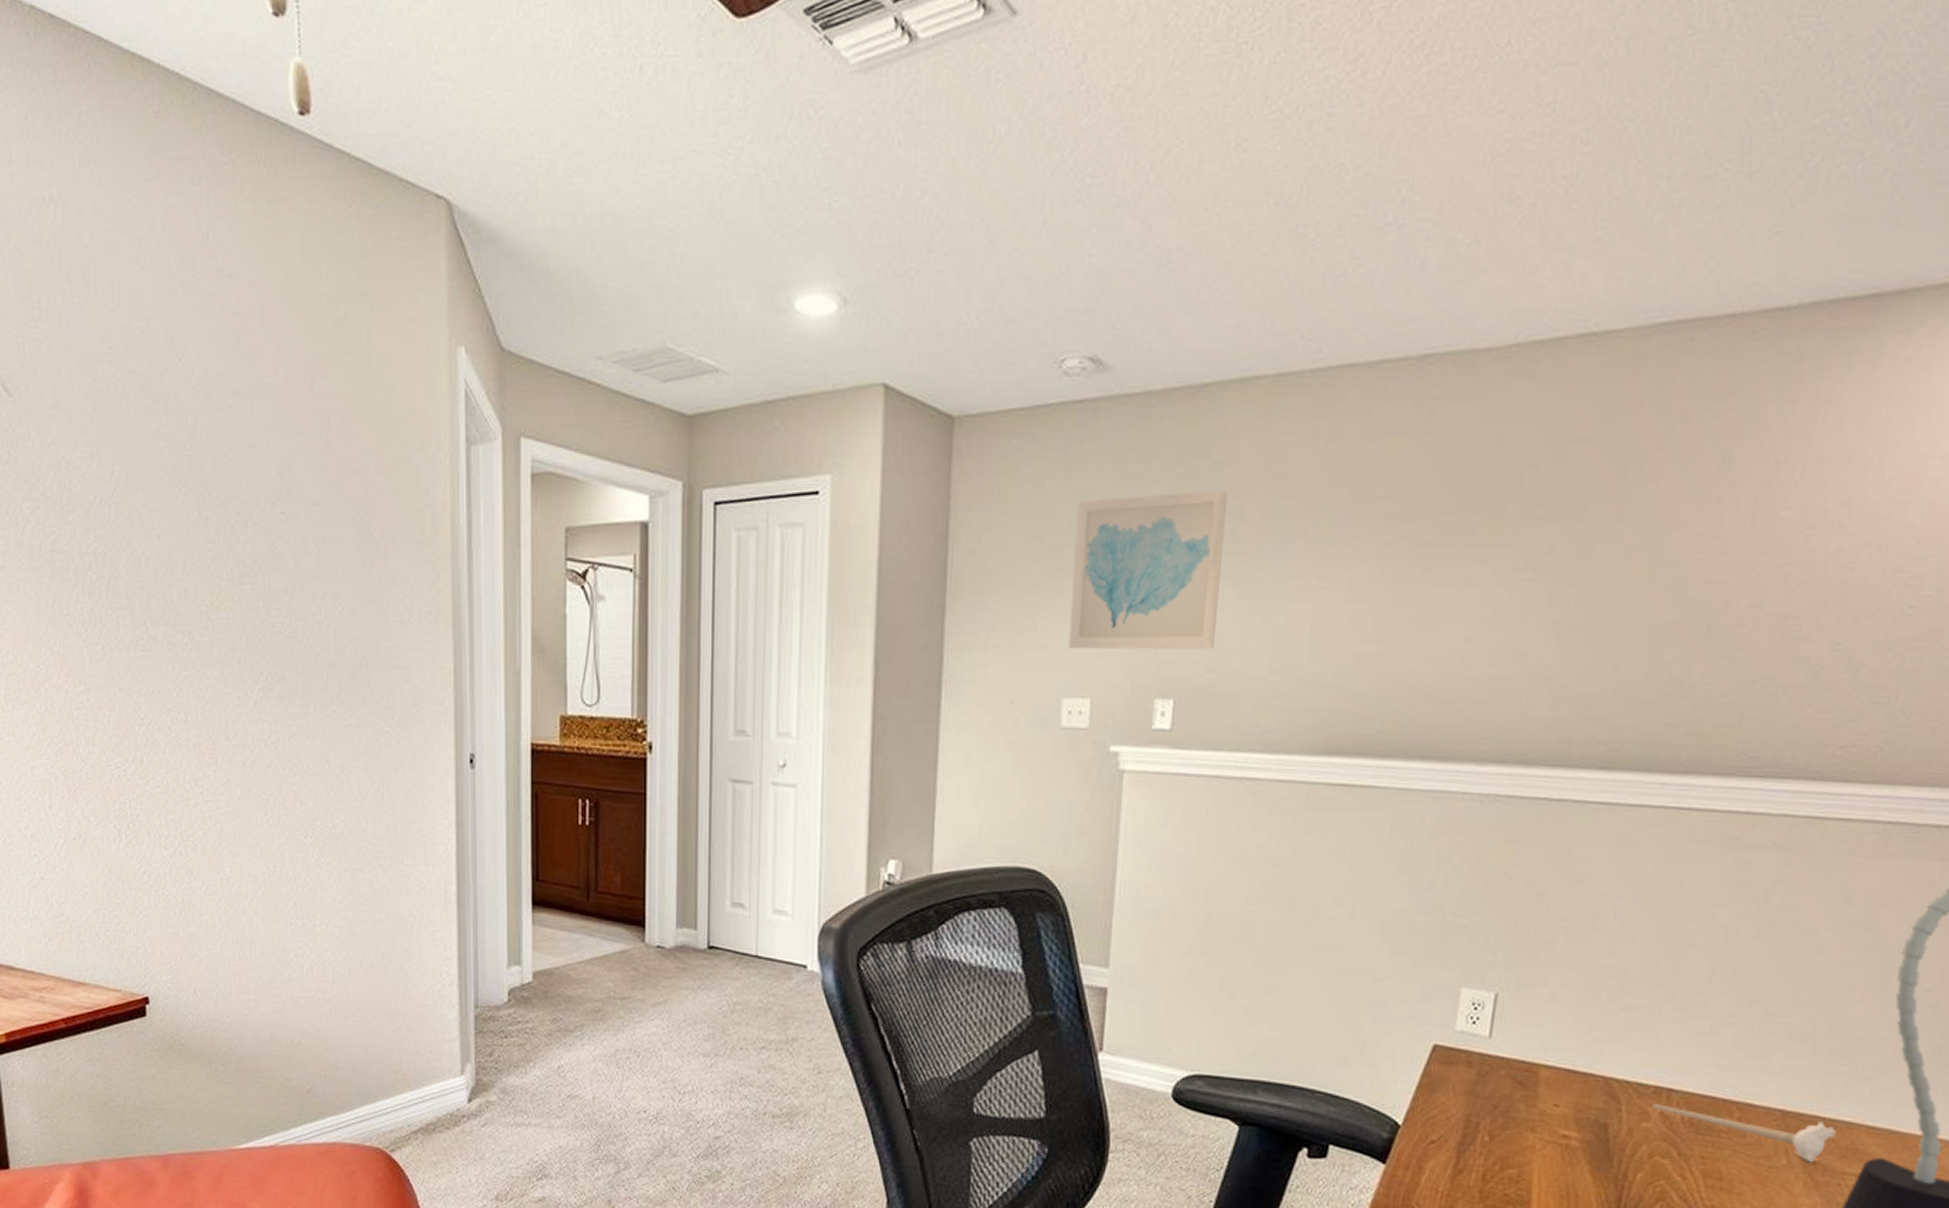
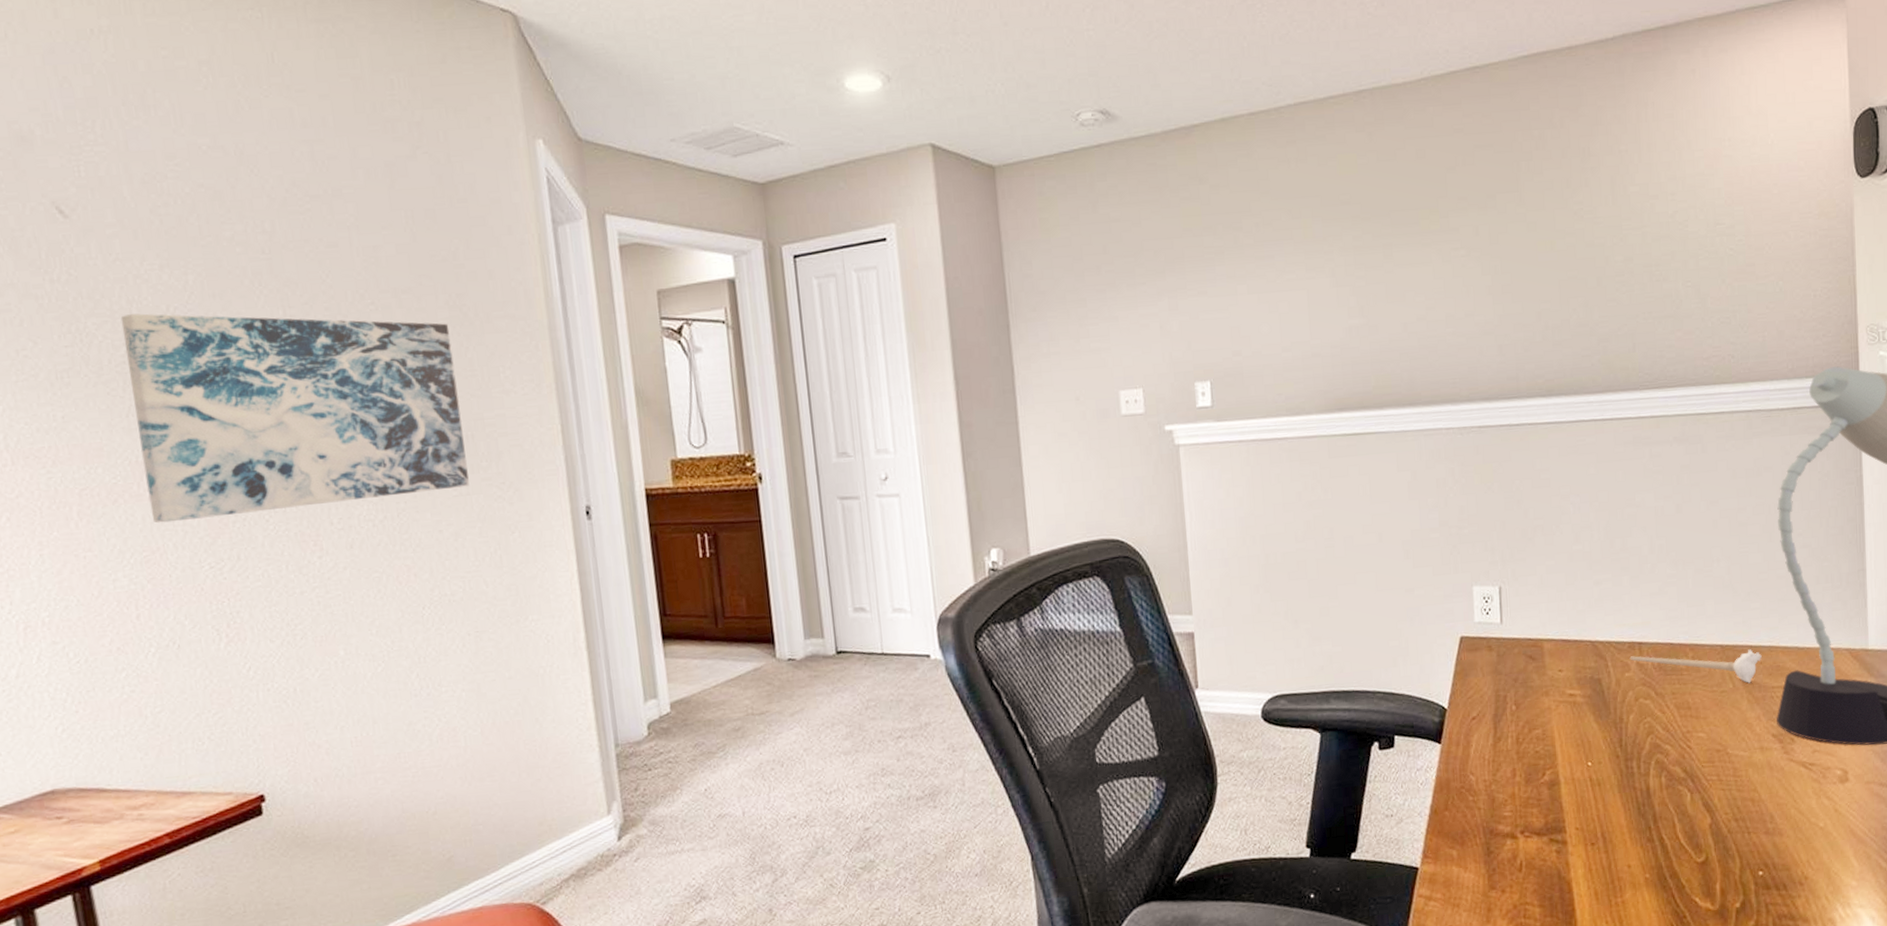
wall art: none [52,501,359,718] -> present [120,313,469,523]
wall art: present [1068,489,1227,650] -> none [1107,207,1236,349]

